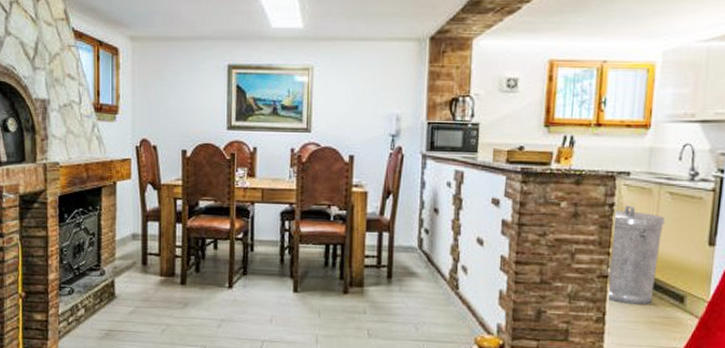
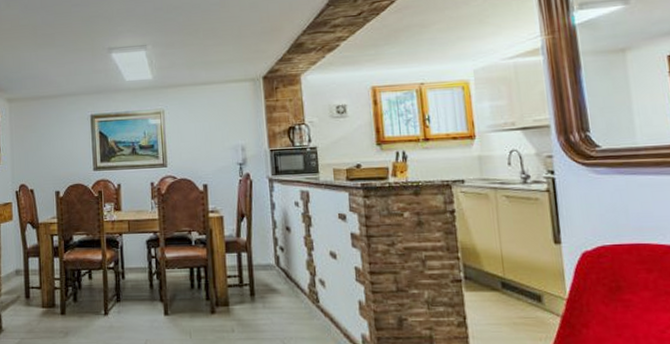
trash can: present [609,205,665,305] -> none [457,211,510,307]

